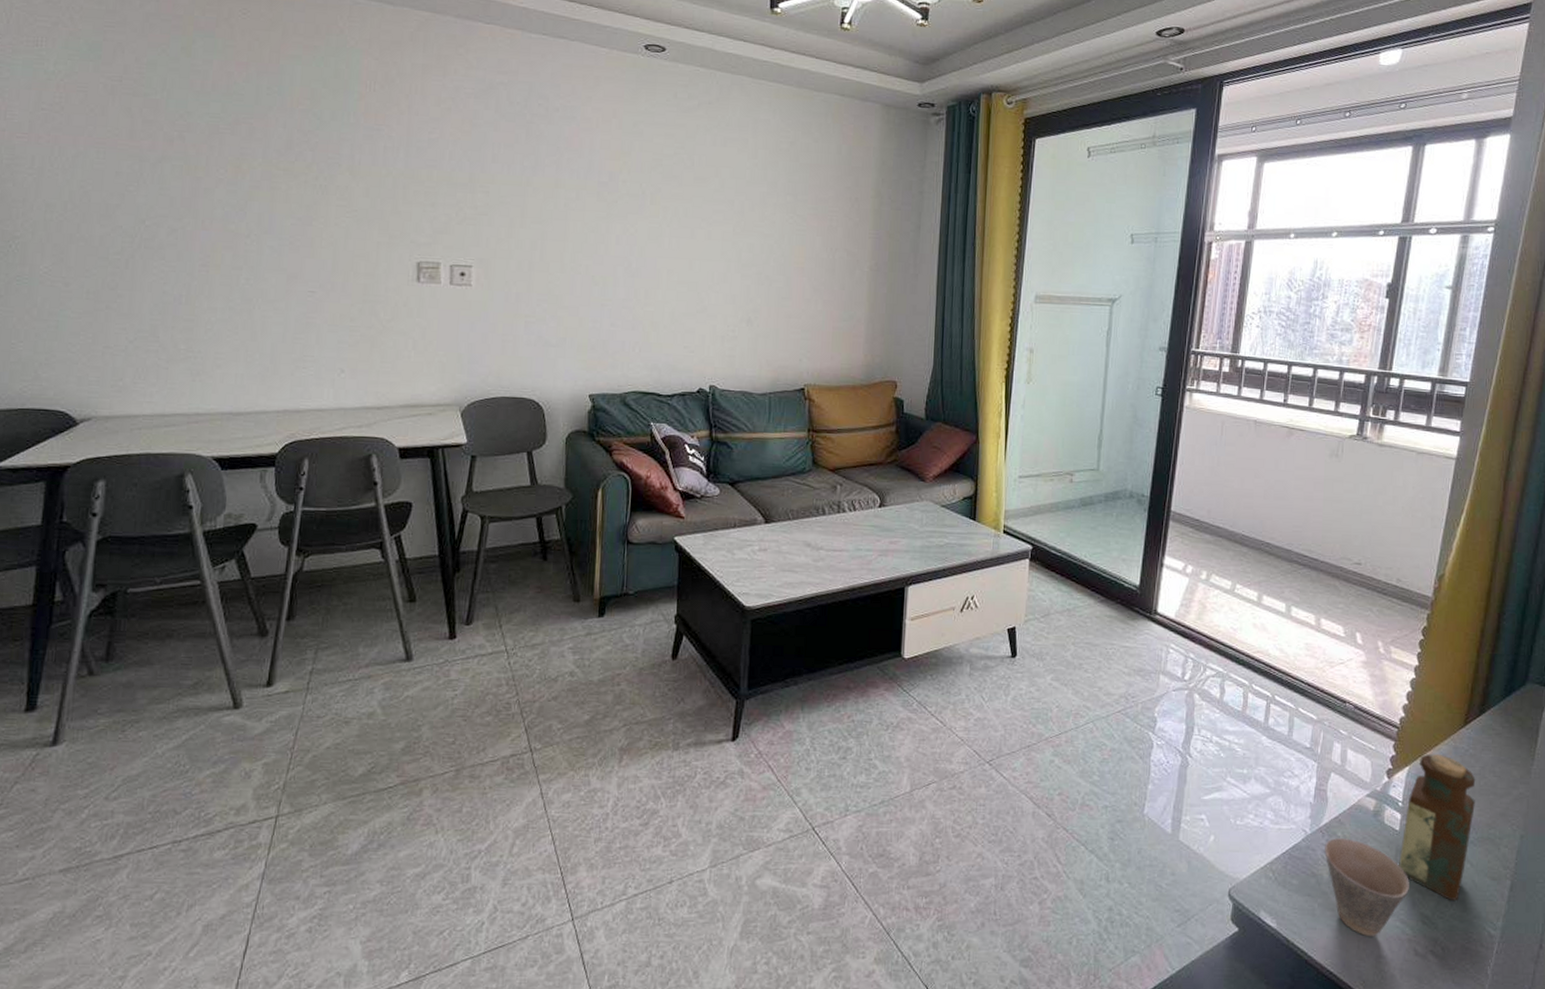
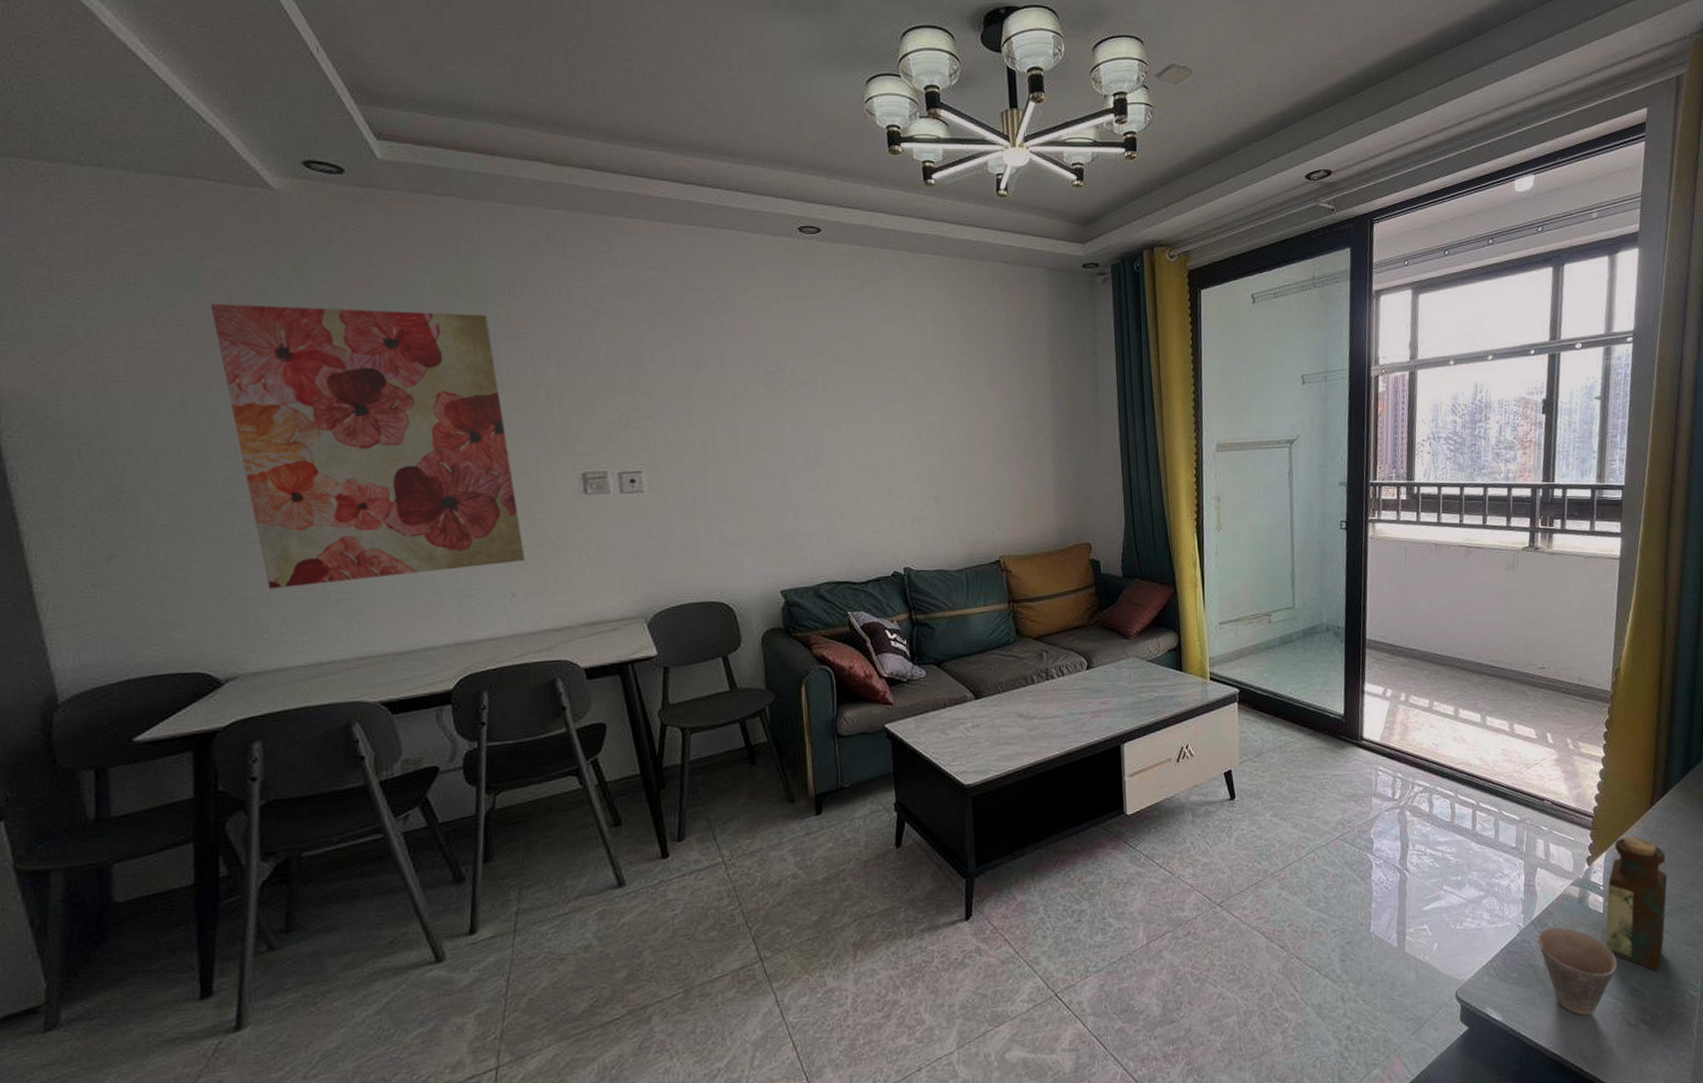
wall art: none [107,74,357,342] -> present [210,303,526,590]

